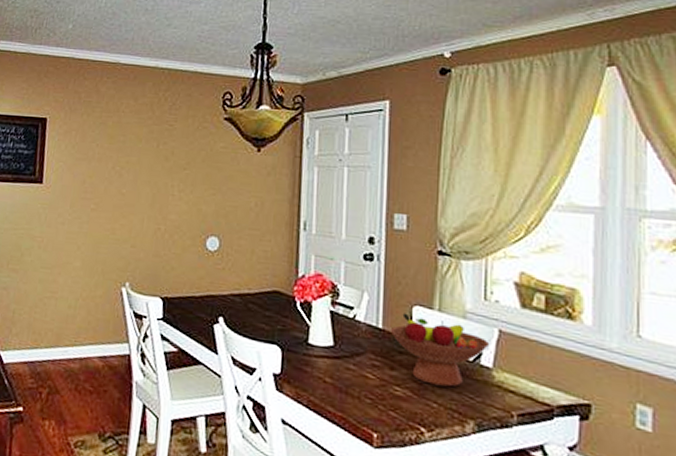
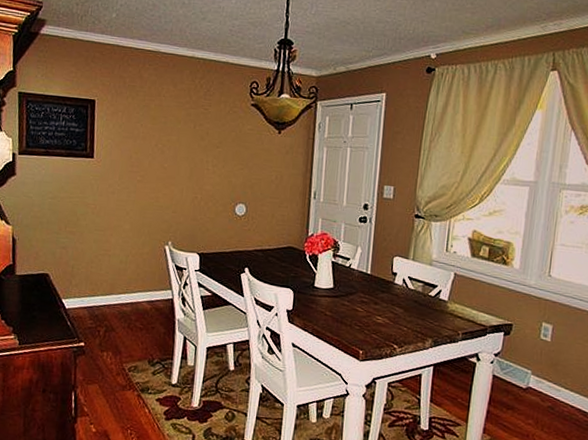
fruit bowl: present [390,313,490,387] -> none [376,262,448,316]

